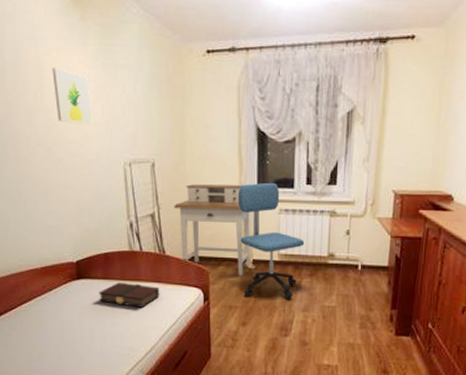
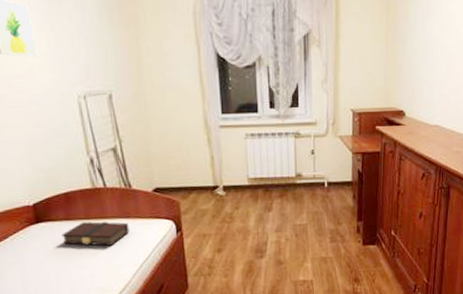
desk: present [174,184,251,276] -> none [136,111,221,204]
office chair: present [237,182,305,300] -> none [202,108,273,224]

